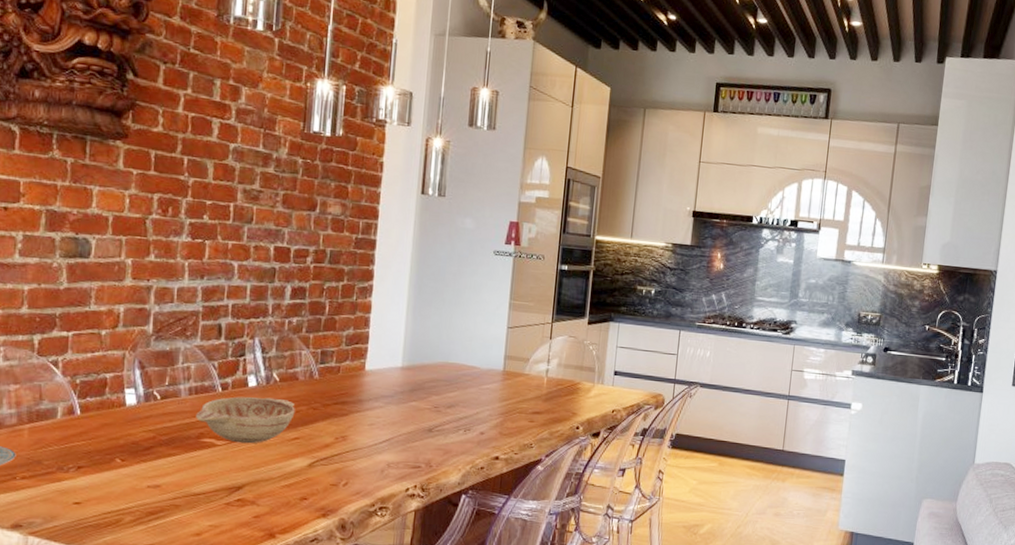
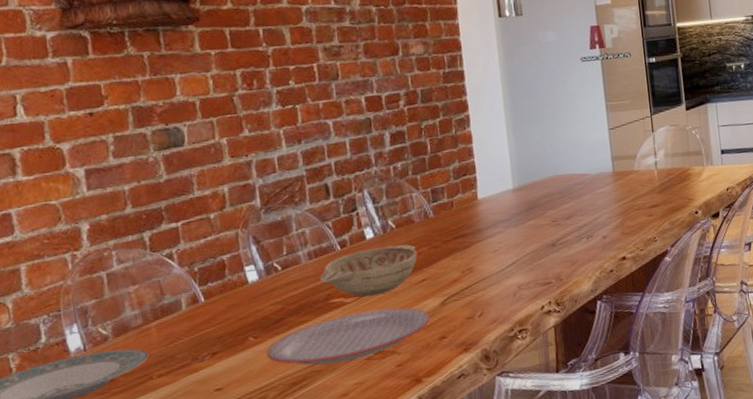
plate: none [130,456,296,502] -> present [266,307,431,365]

